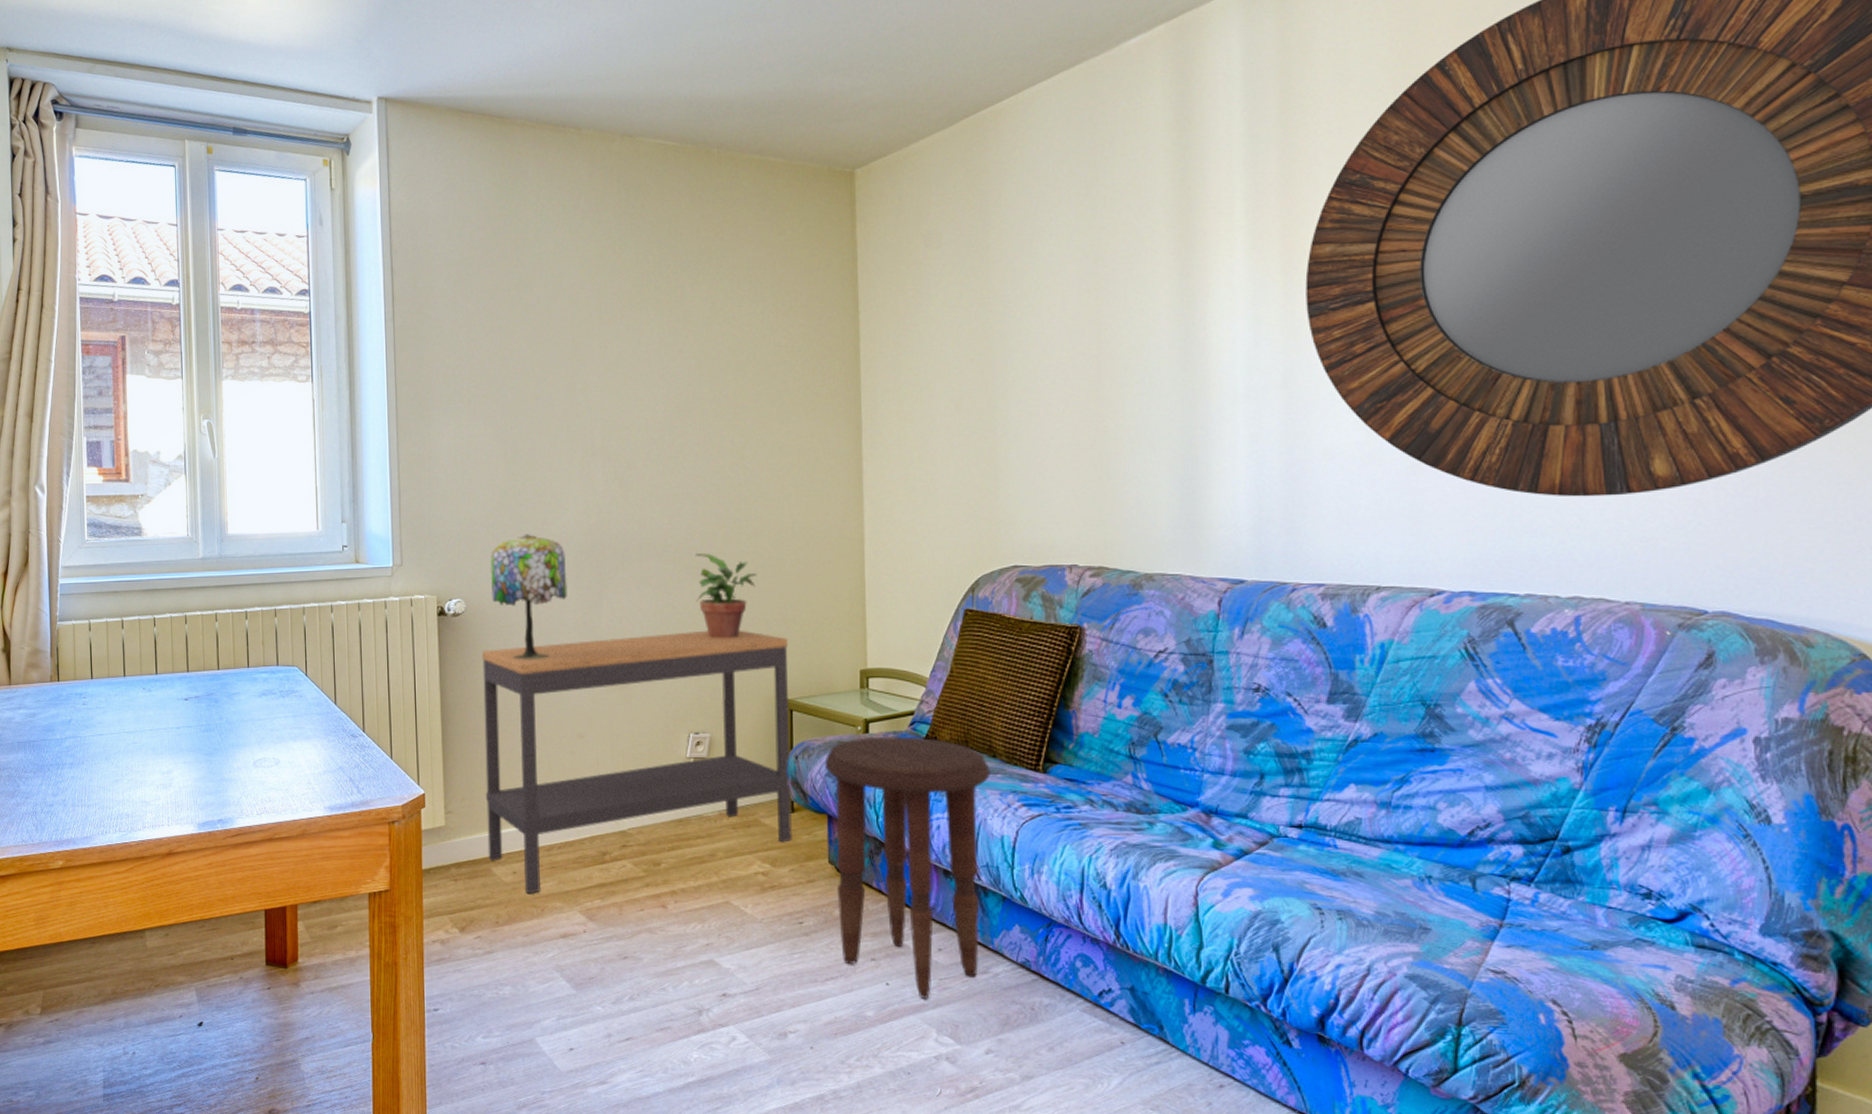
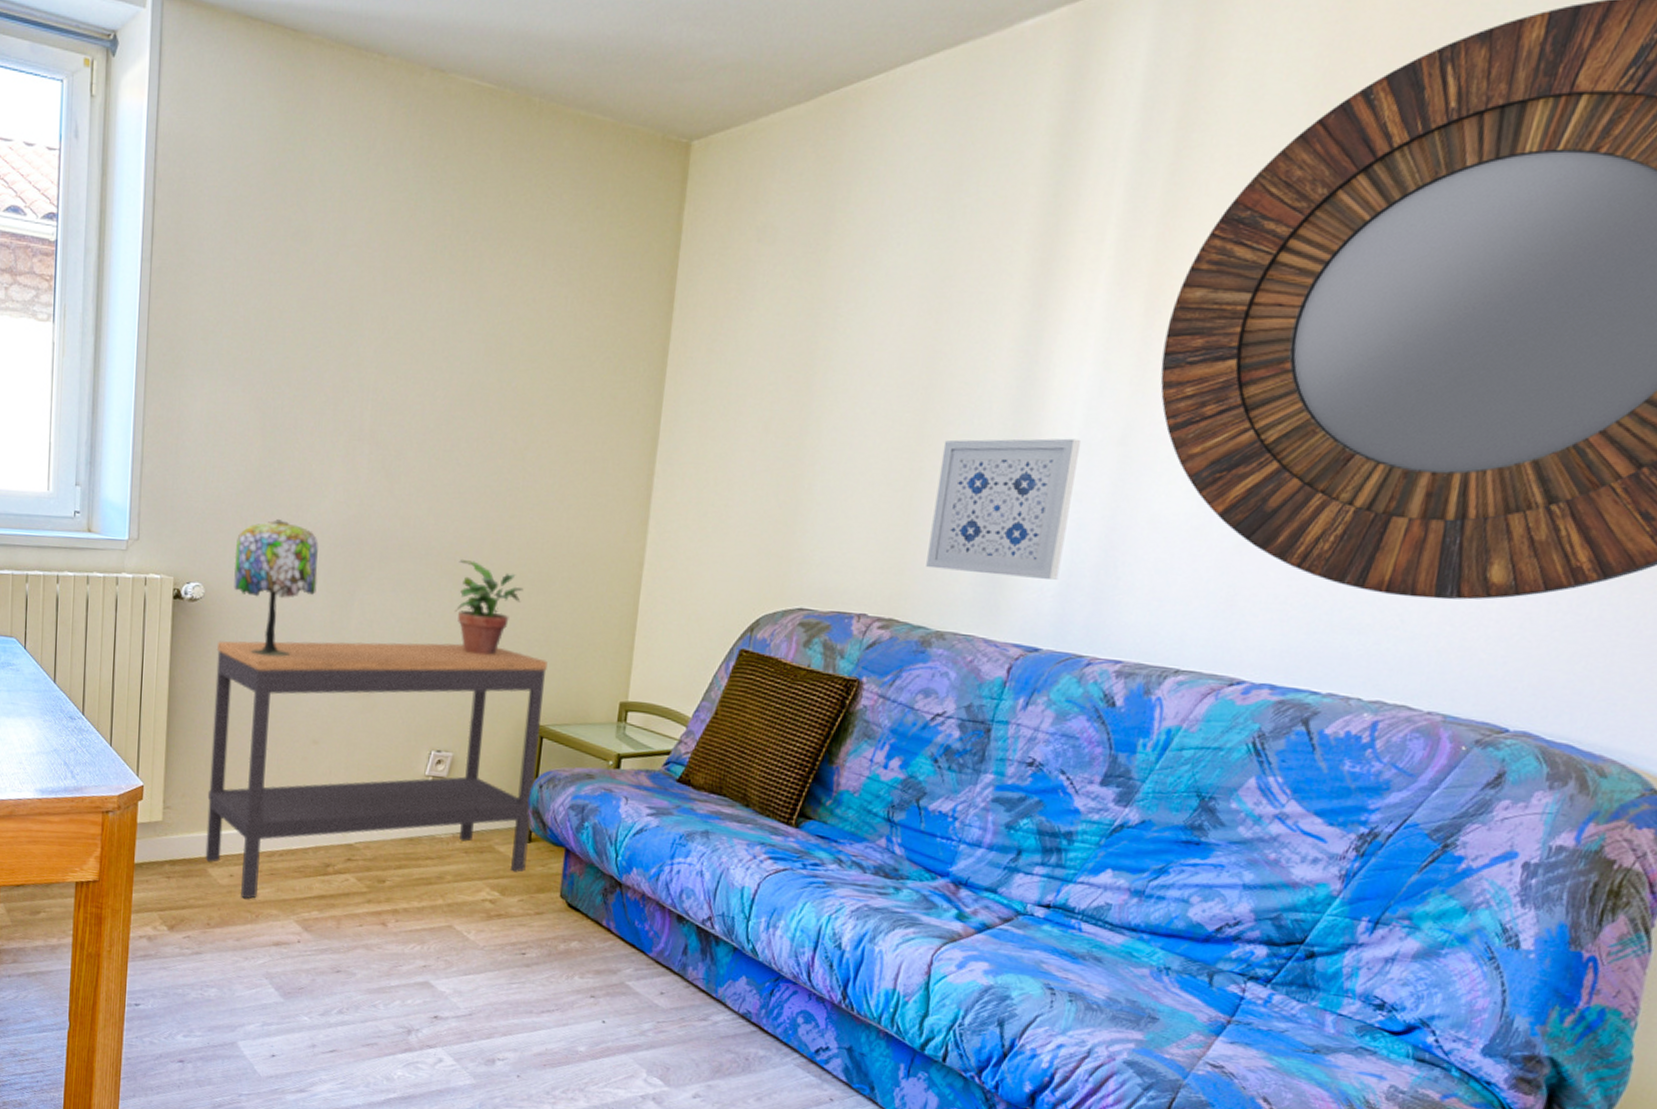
side table: present [824,736,990,999] -> none [561,773,741,1040]
wall art: none [1122,386,1250,517] -> present [926,438,1082,580]

